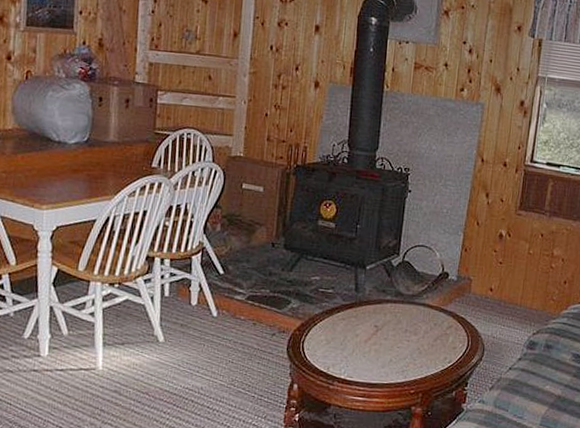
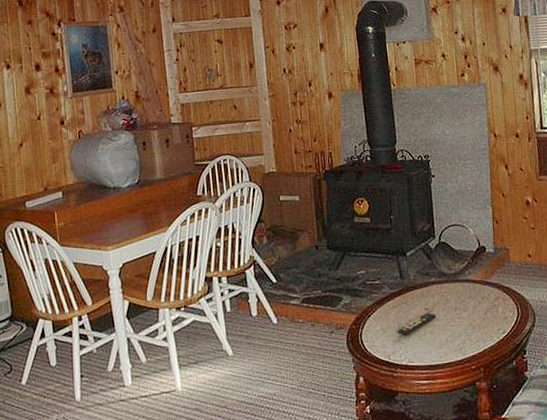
remote control: none [342,330,385,350] -> present [397,313,436,336]

